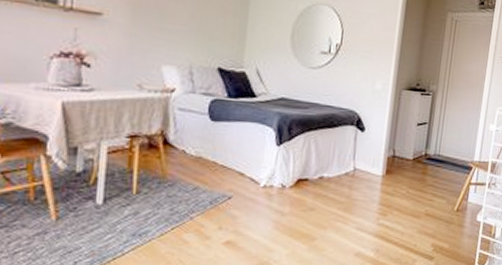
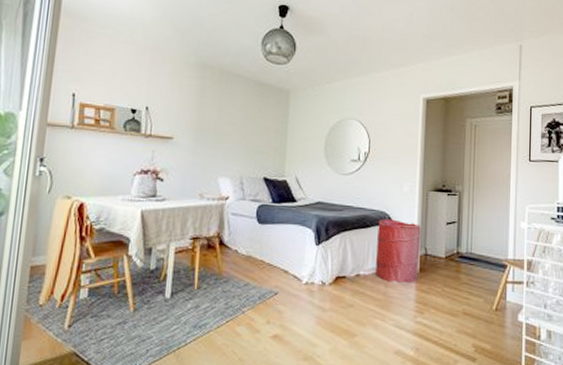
laundry hamper: none [340,118,391,187] -> present [375,219,421,284]

